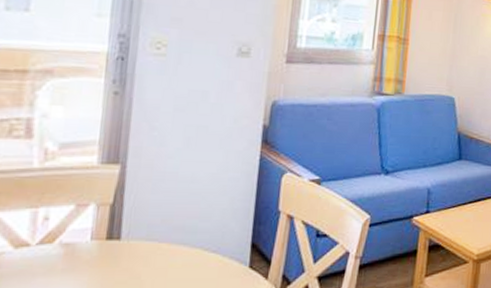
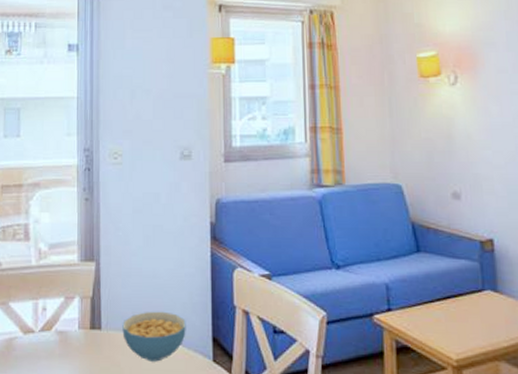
cereal bowl: none [147,218,224,272] -> present [122,311,186,362]

